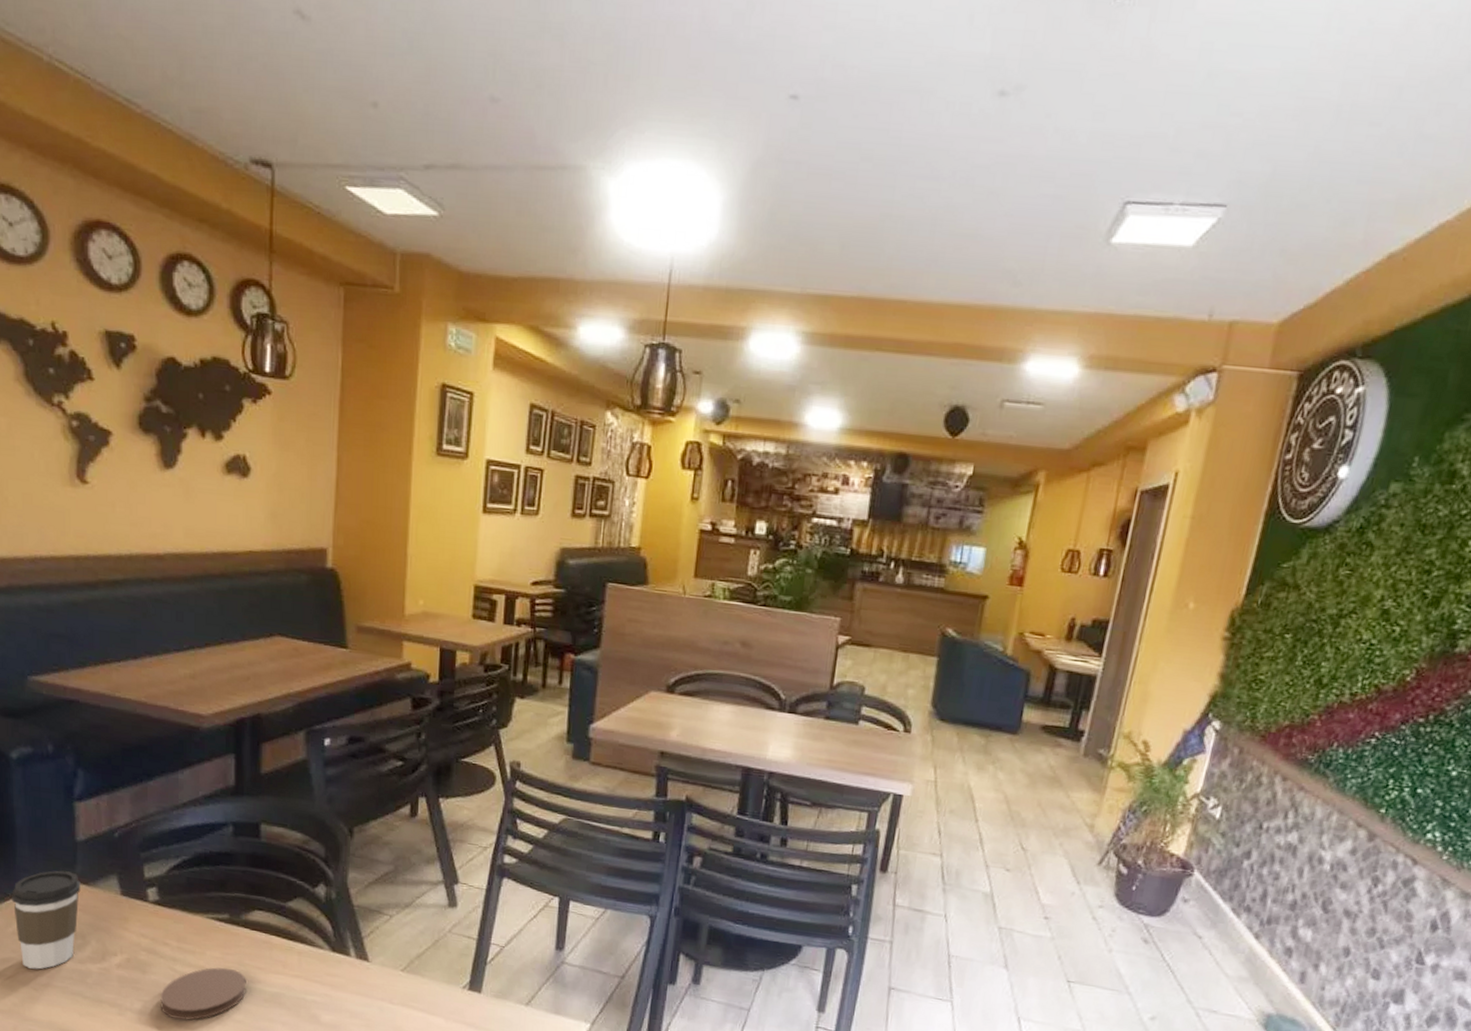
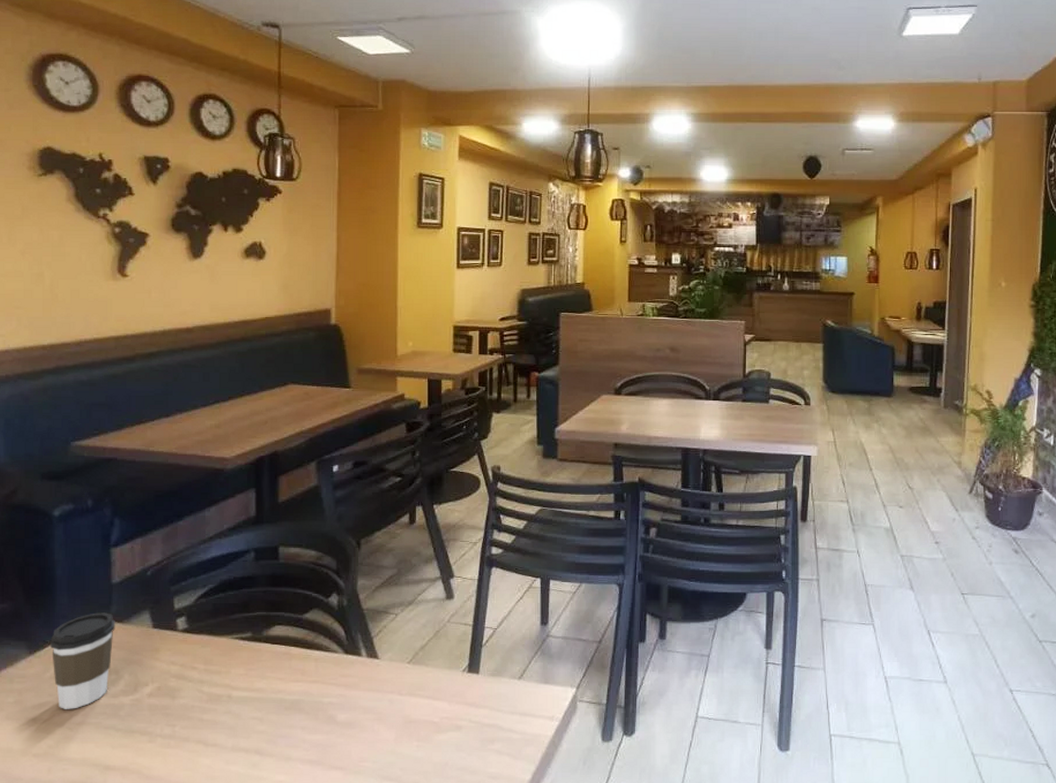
coaster: present [160,967,246,1020] -> none [188,683,268,738]

